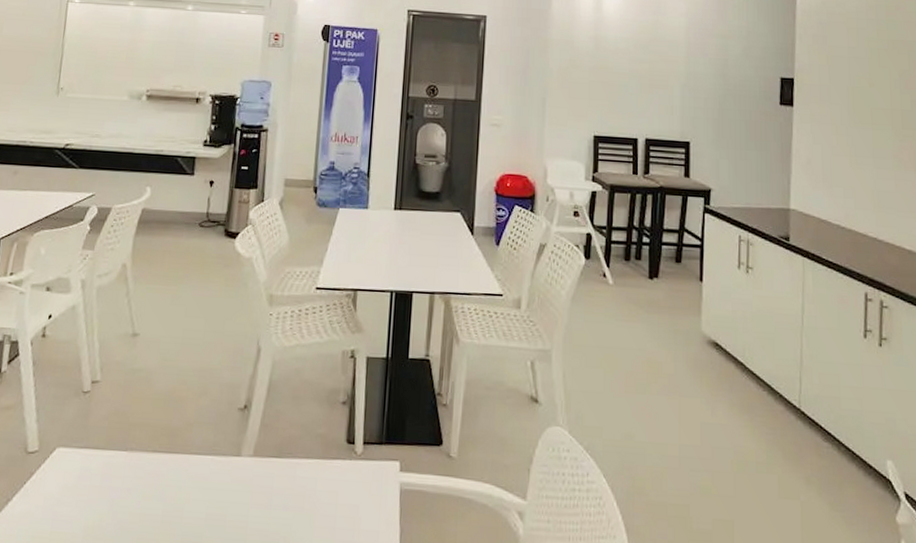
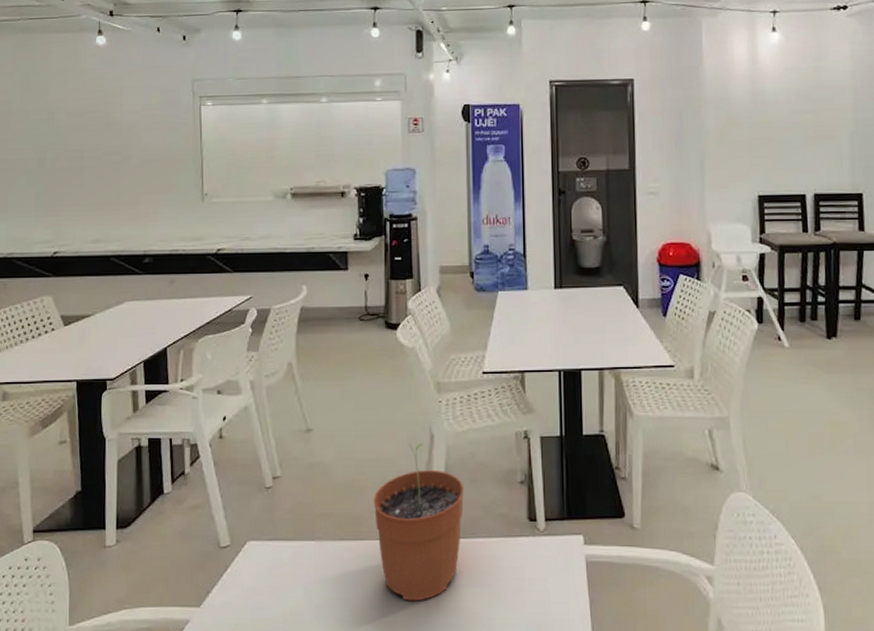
plant pot: none [191,355,286,522] -> present [373,443,465,602]

